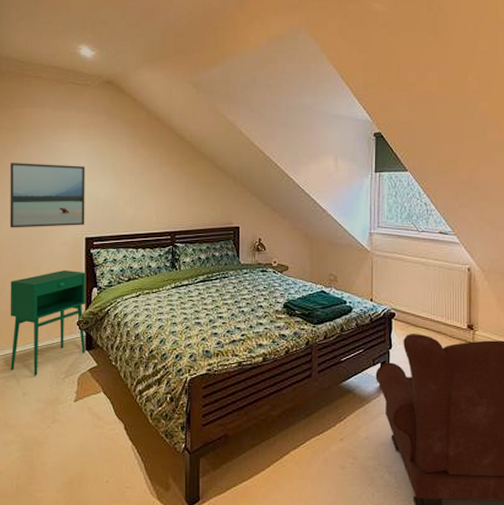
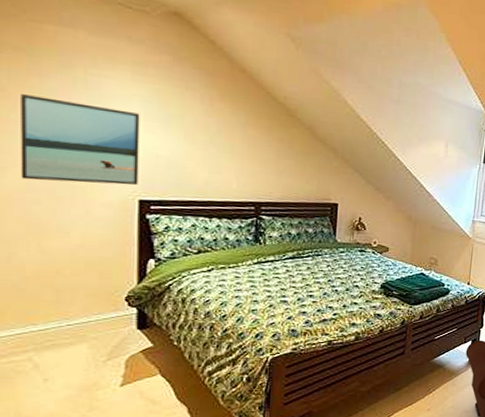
storage cabinet: present [10,270,87,376] -> none [22,236,140,359]

